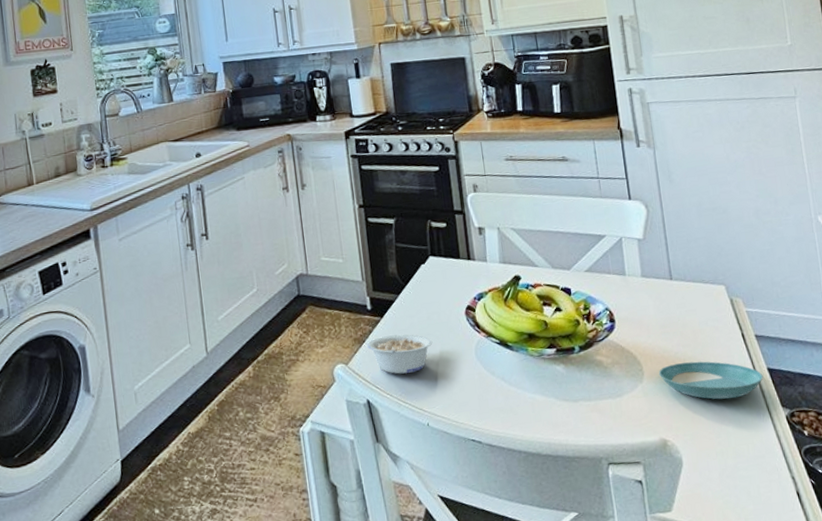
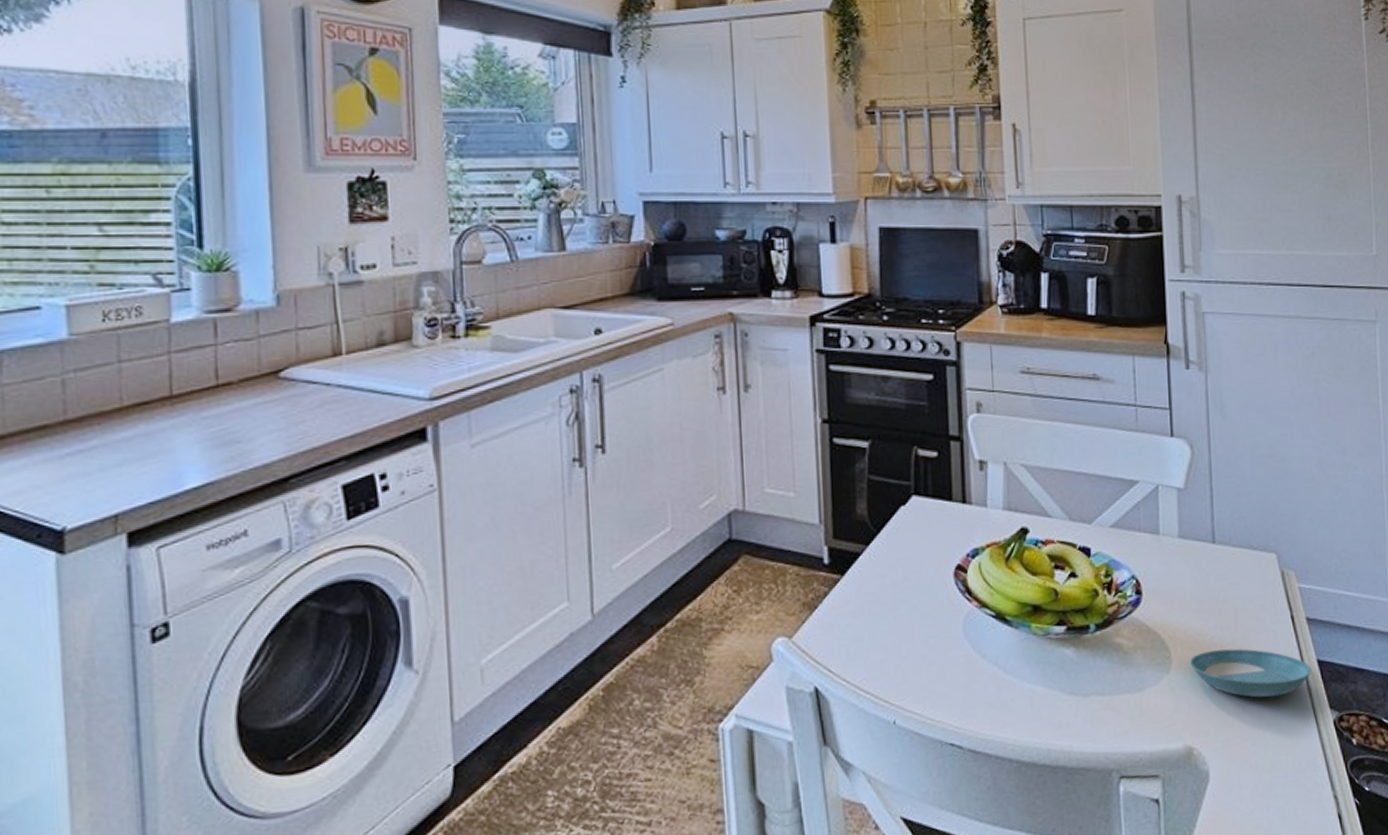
legume: present [367,334,433,374] -> none [820,599,909,654]

